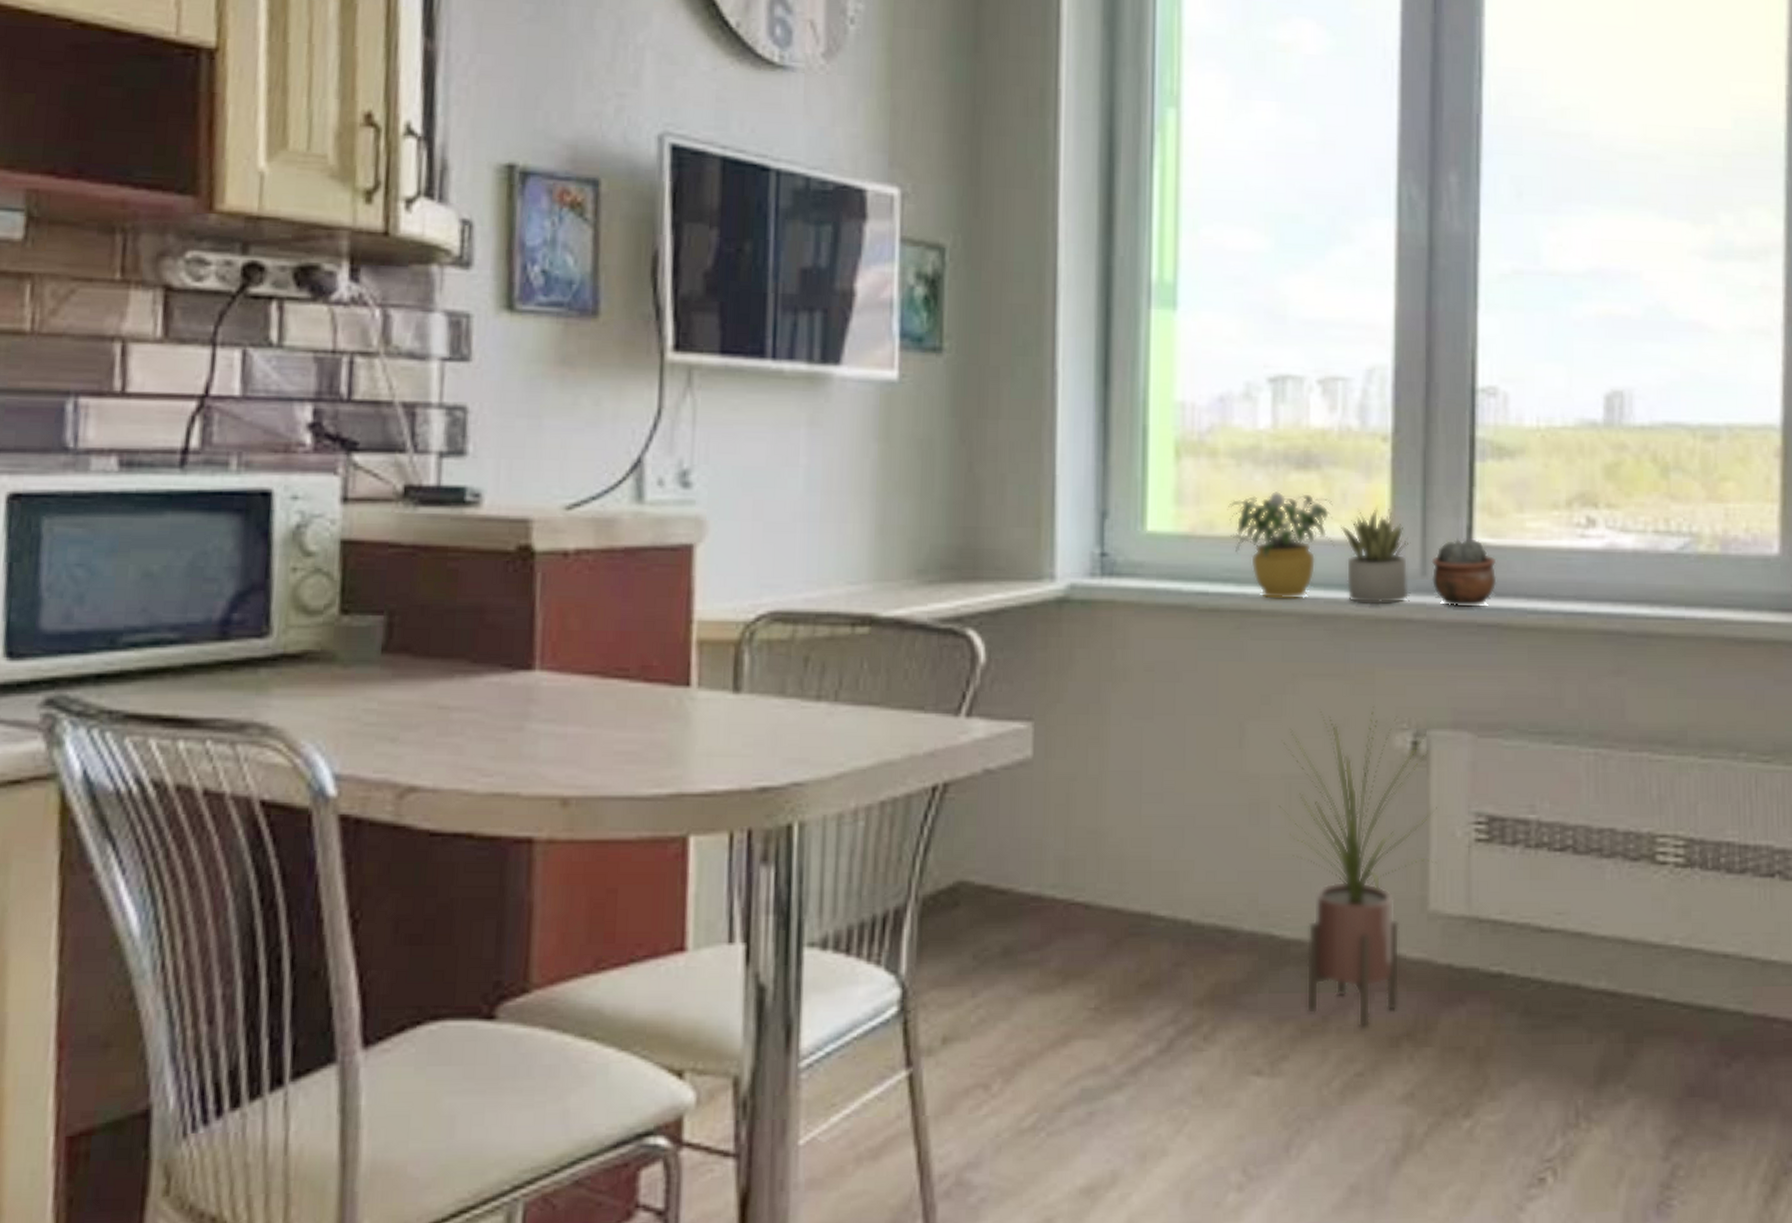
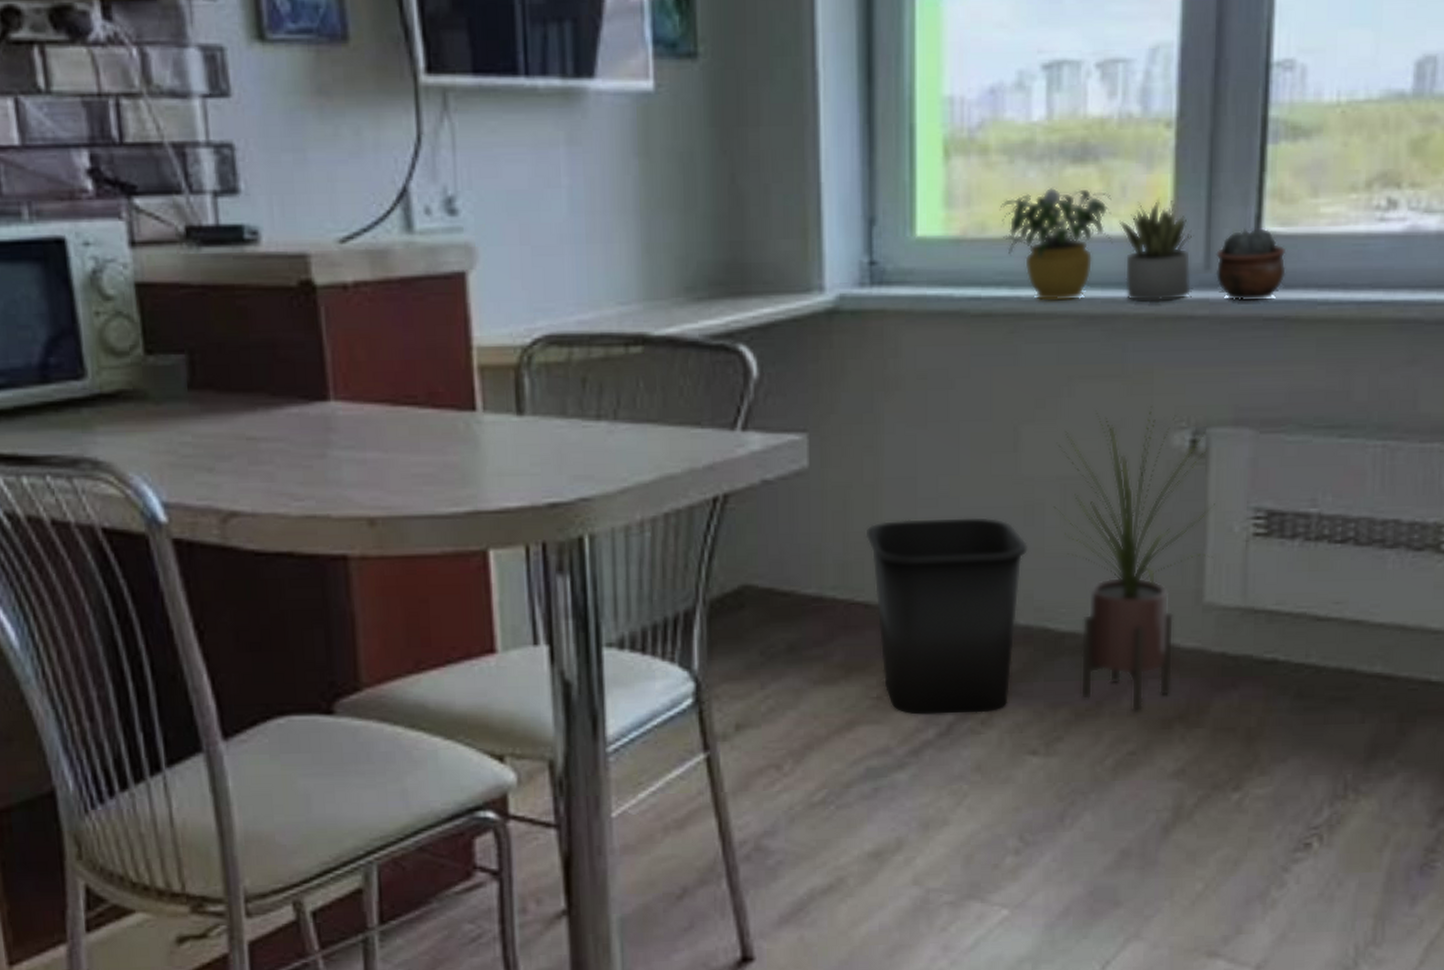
waste bin: none [1088,815,1252,1029] -> present [865,517,1027,715]

